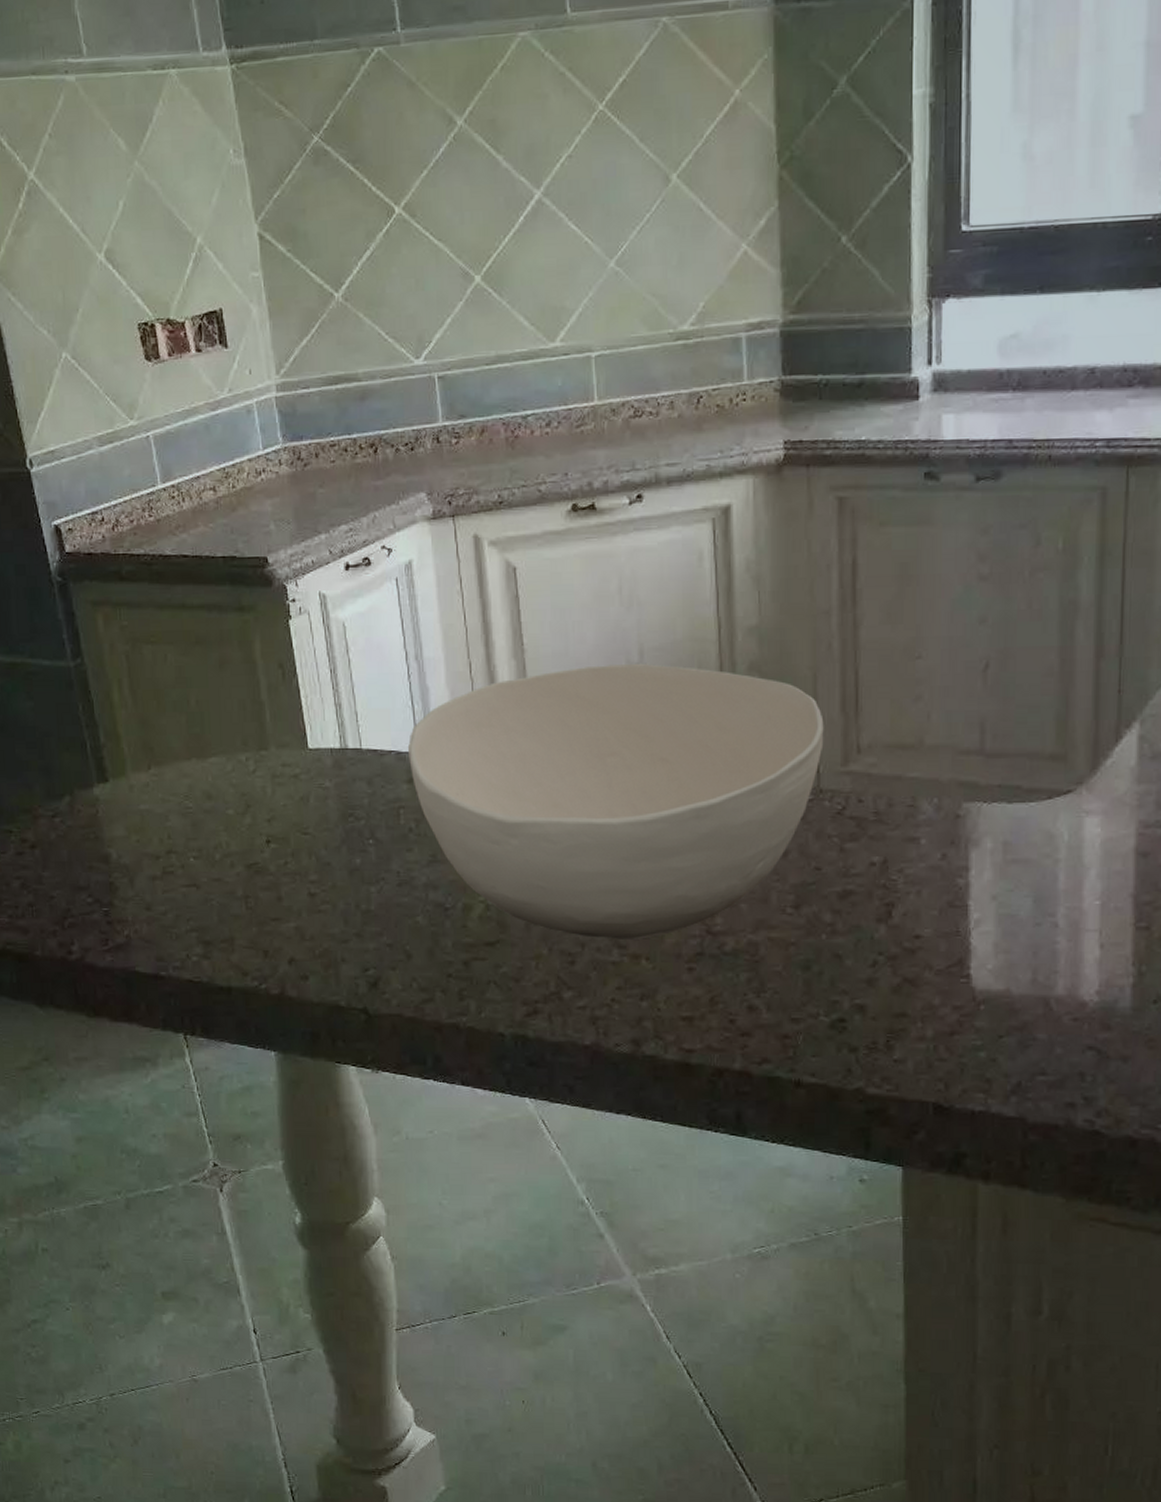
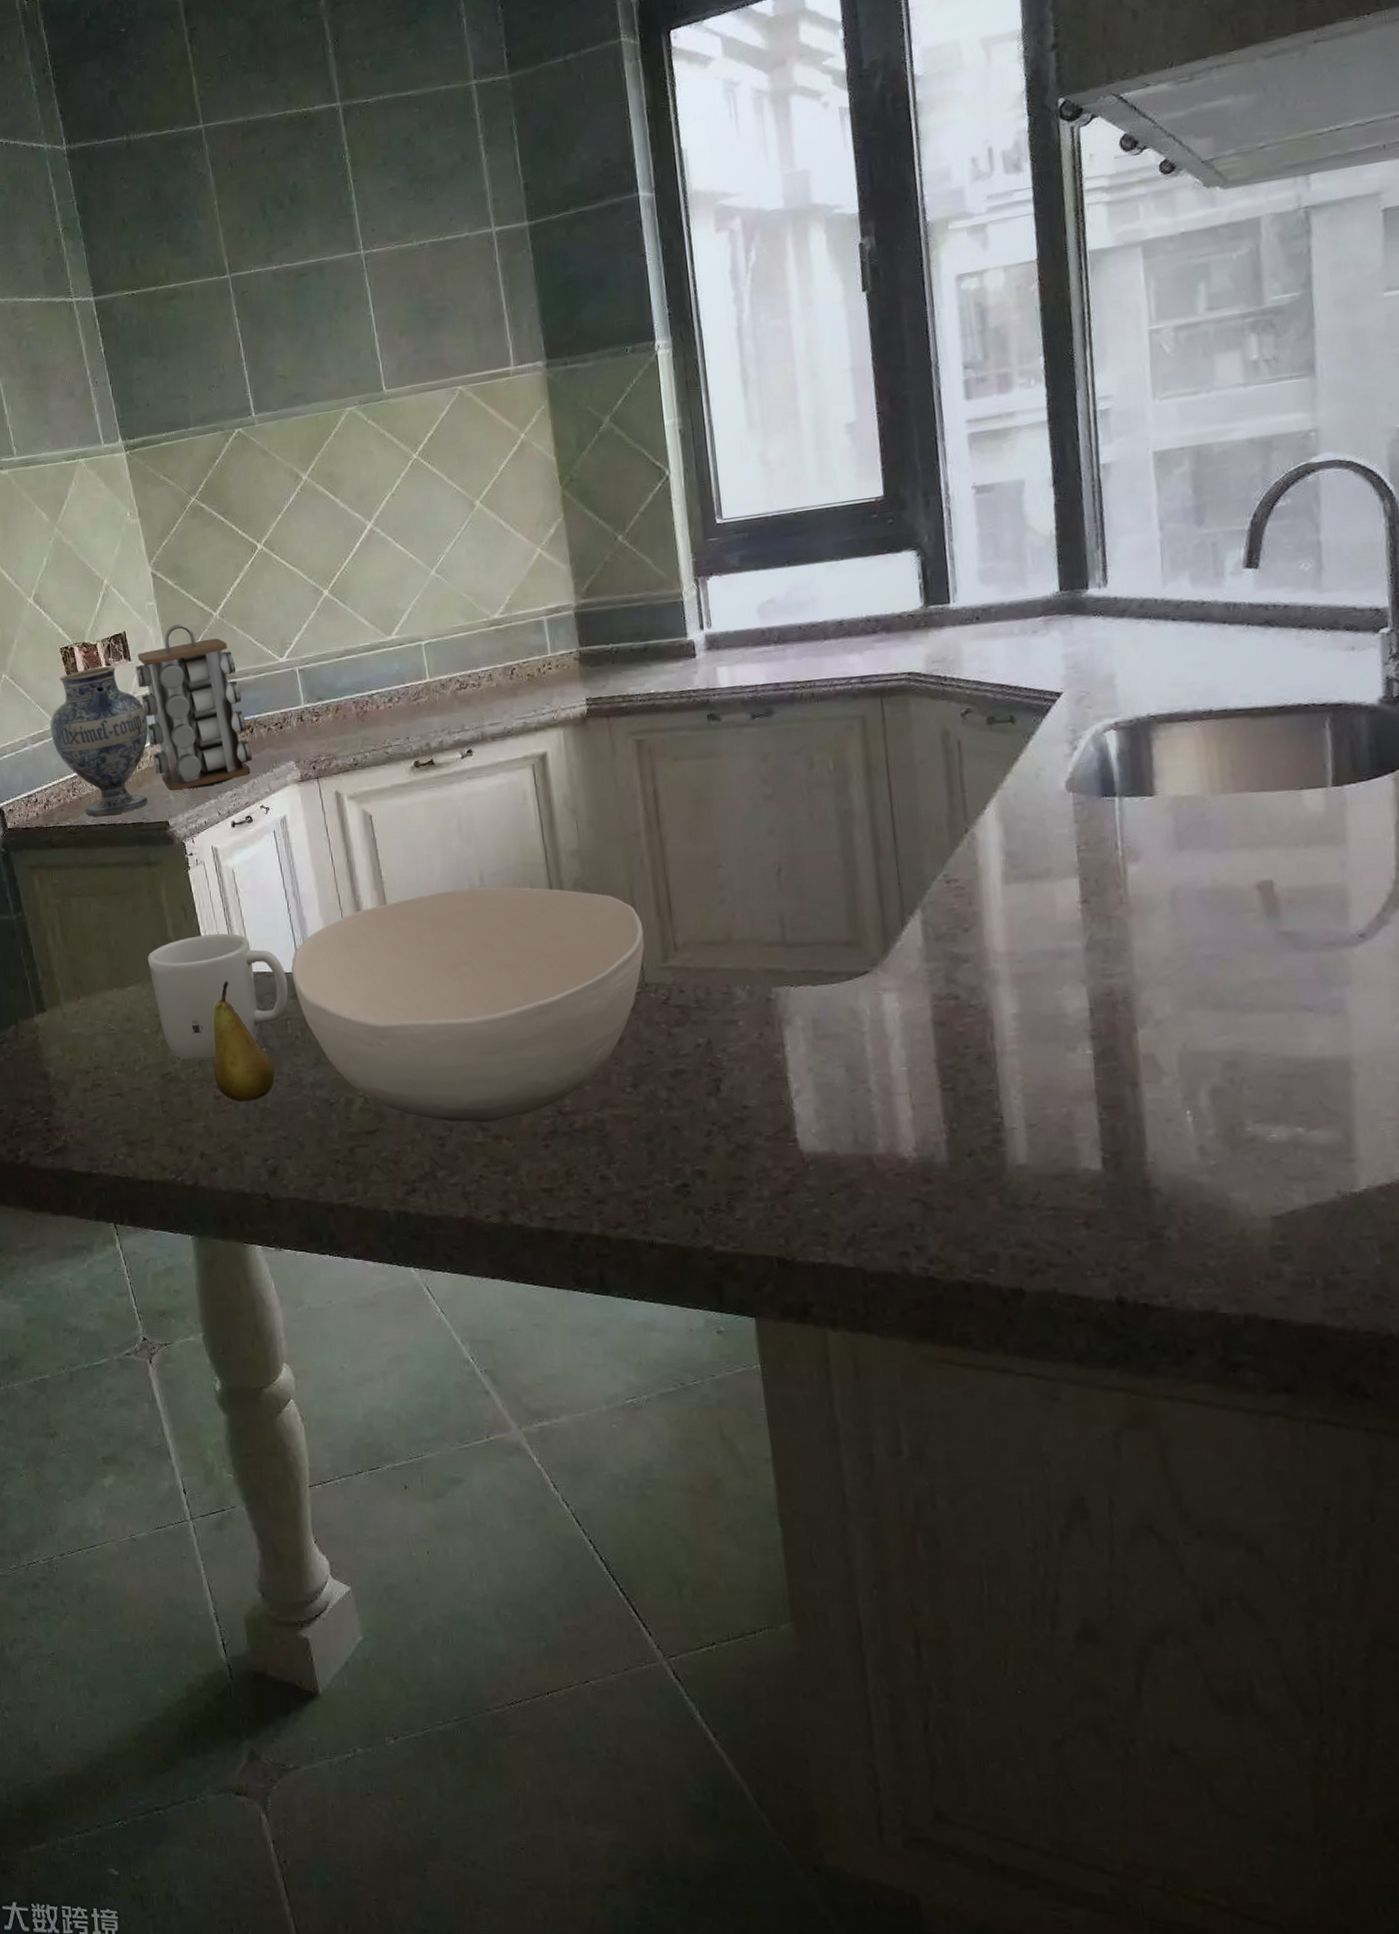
ceramic jug: none [122,352,247,546] -> present [50,665,149,817]
spice rack: none [233,304,374,520] -> present [135,623,252,791]
mug: none [235,700,404,850] -> present [148,933,289,1061]
fruit: none [309,757,381,901] -> present [212,981,275,1102]

